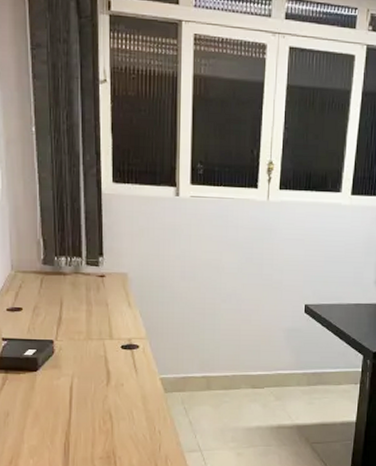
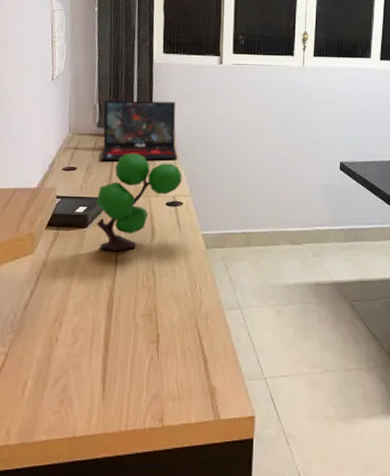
plant: none [46,293,138,396] -> present [96,153,182,252]
laptop: none [48,235,133,301] -> present [101,100,178,161]

